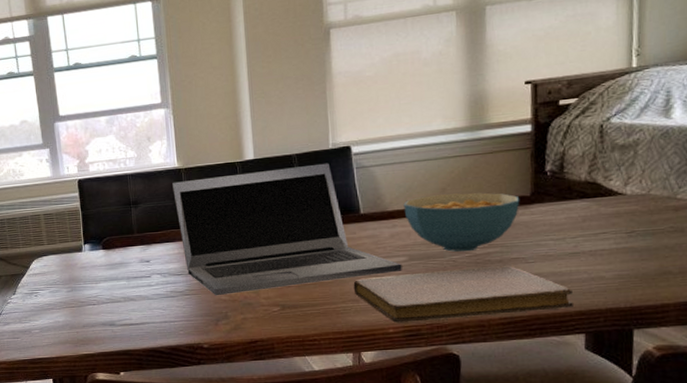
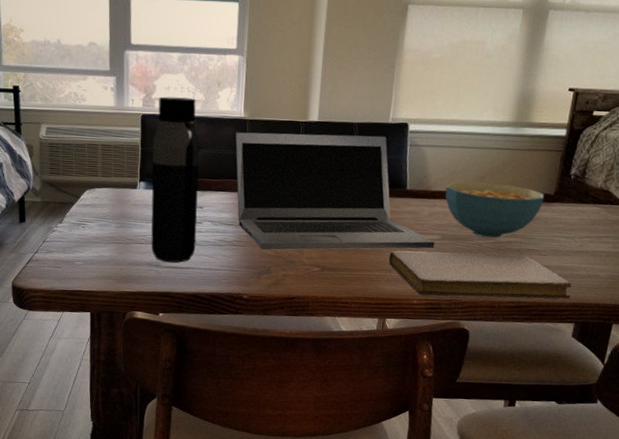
water bottle: none [92,156,148,321] -> present [151,96,200,263]

